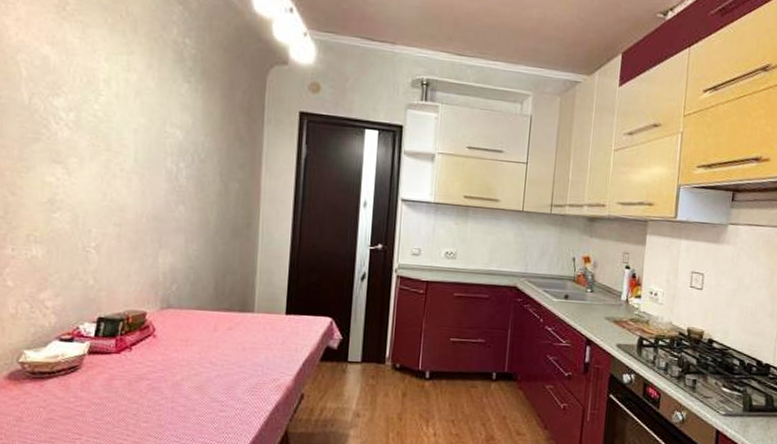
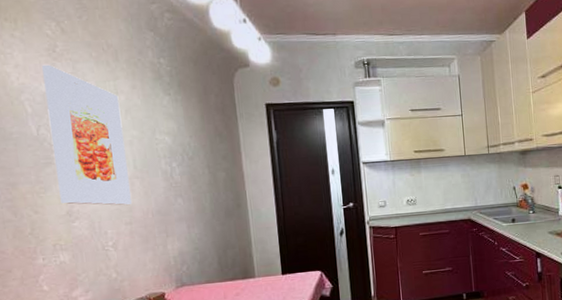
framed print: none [43,23,130,204] -> present [42,64,133,206]

